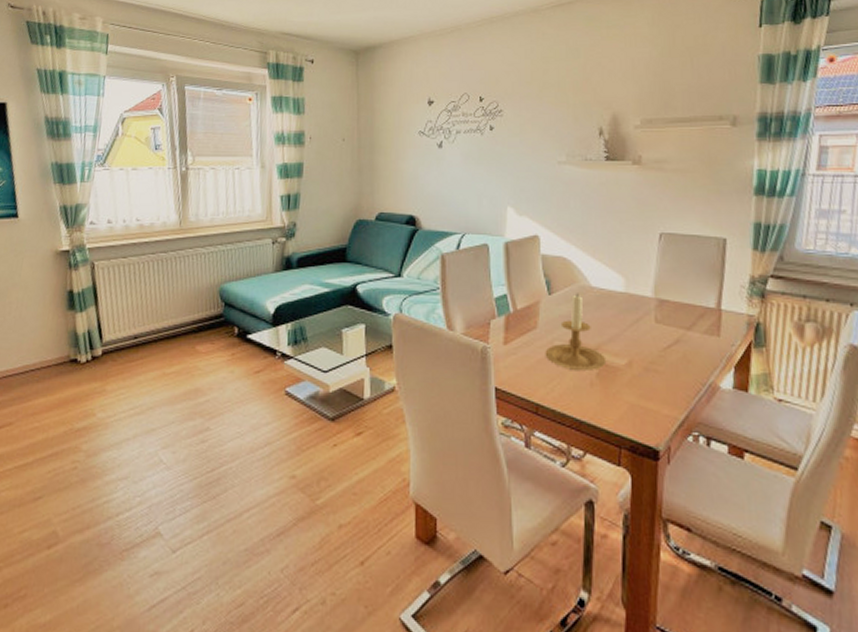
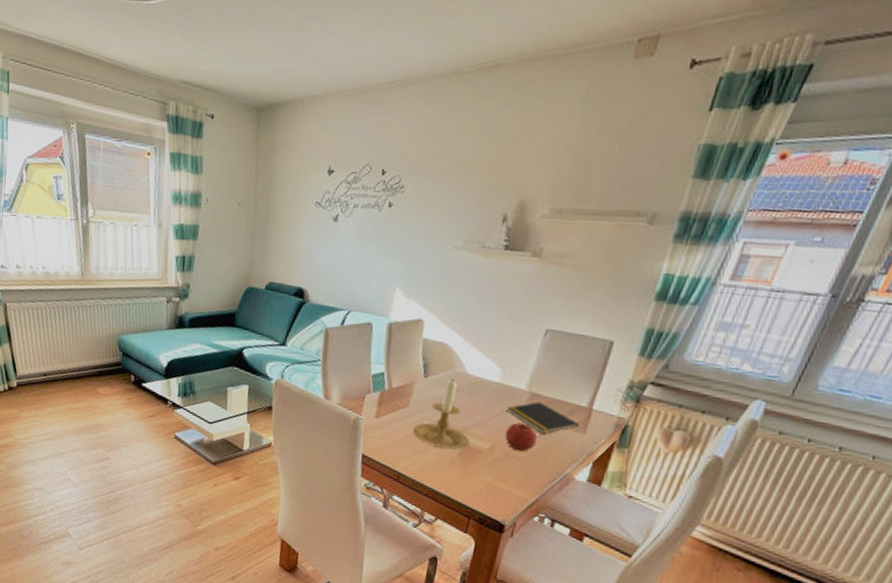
notepad: none [638,308,713,341] -> present [507,401,580,434]
fruit: none [640,332,674,364] -> present [505,422,538,452]

